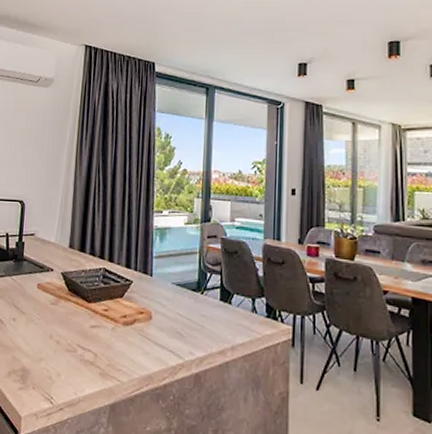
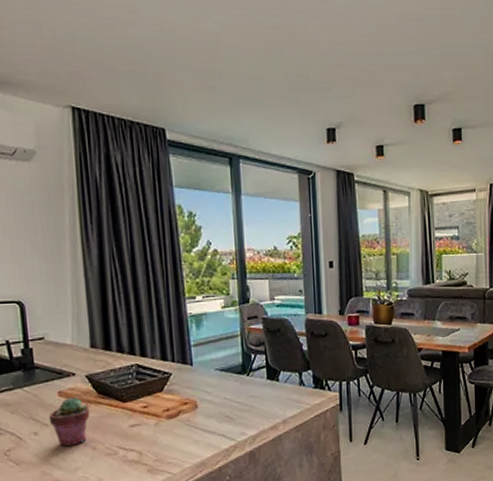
potted succulent: none [26,291,60,337] -> present [48,397,90,447]

